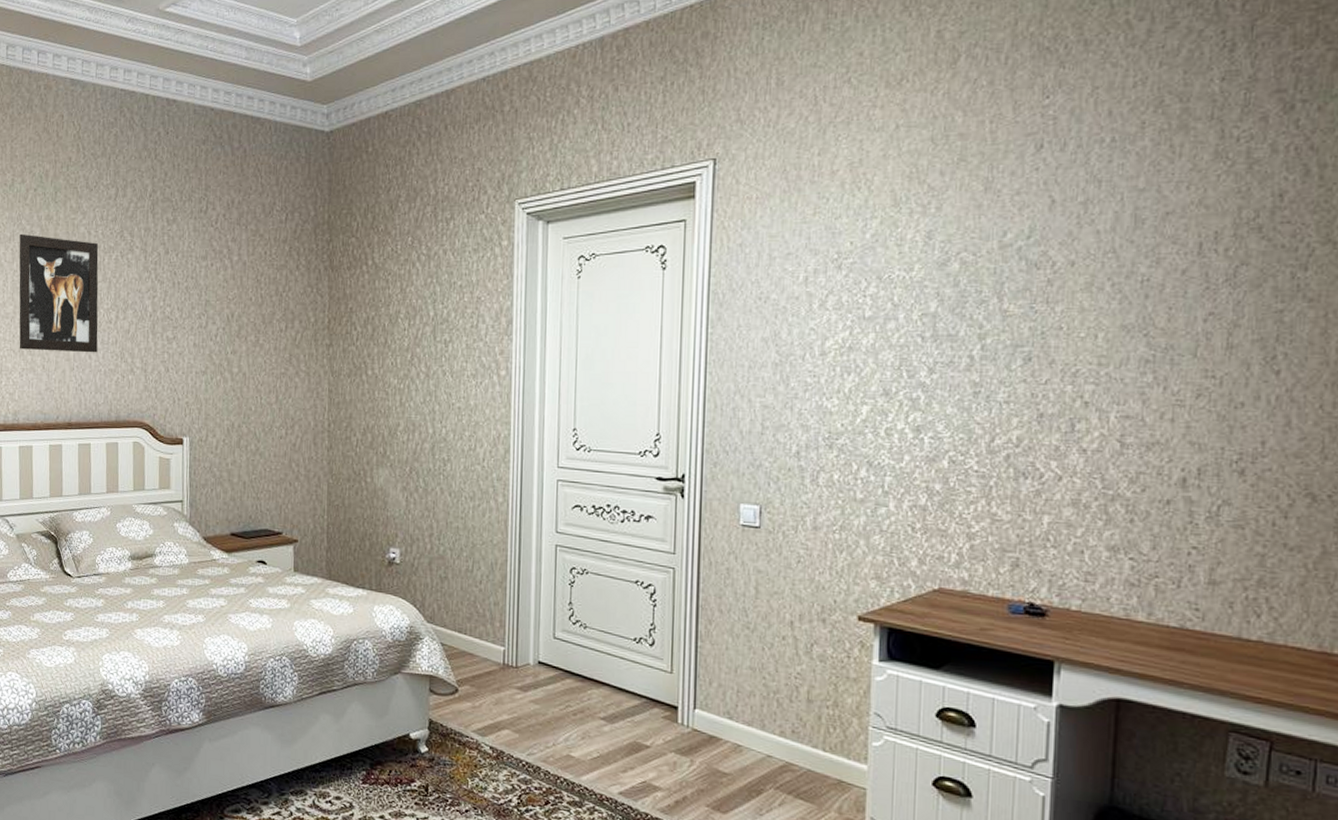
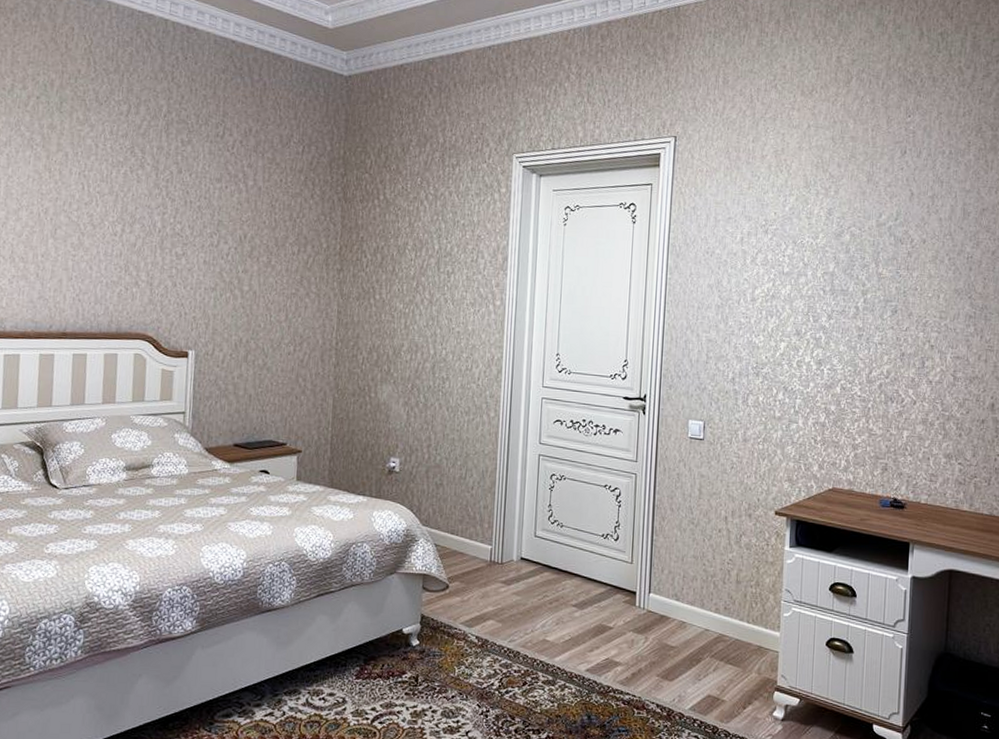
wall art: present [19,233,99,353] -> none [10,139,106,264]

